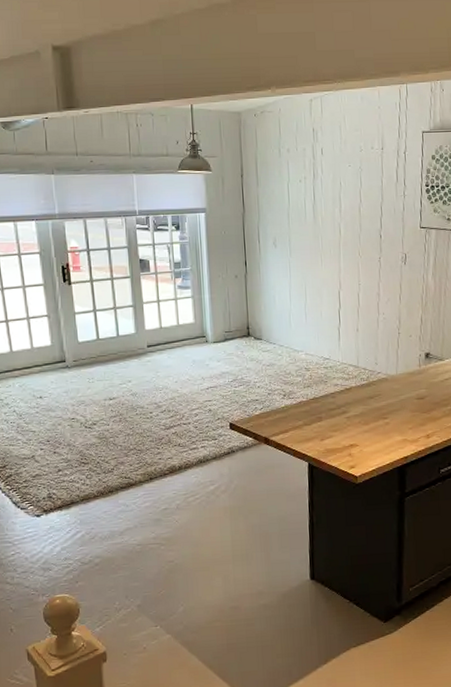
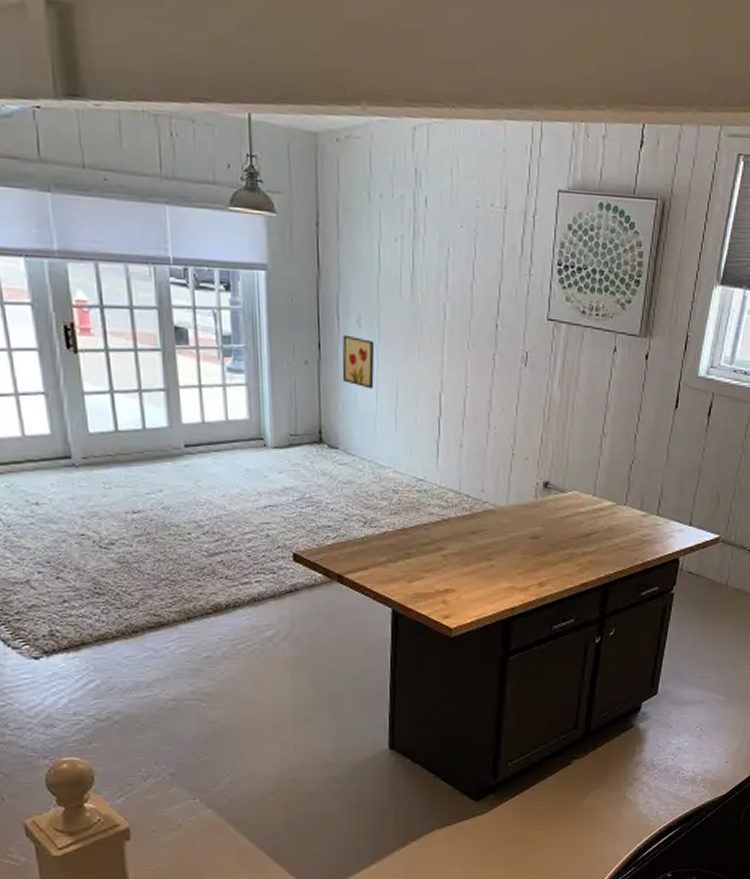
wall art: none [263,253,288,292] -> present [342,335,375,389]

